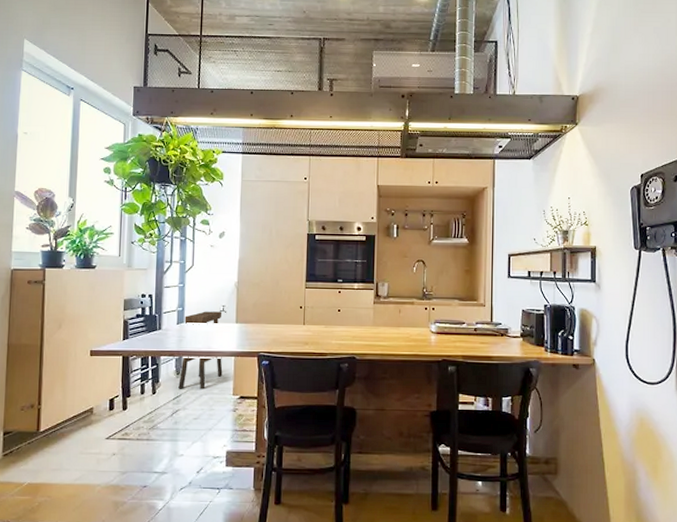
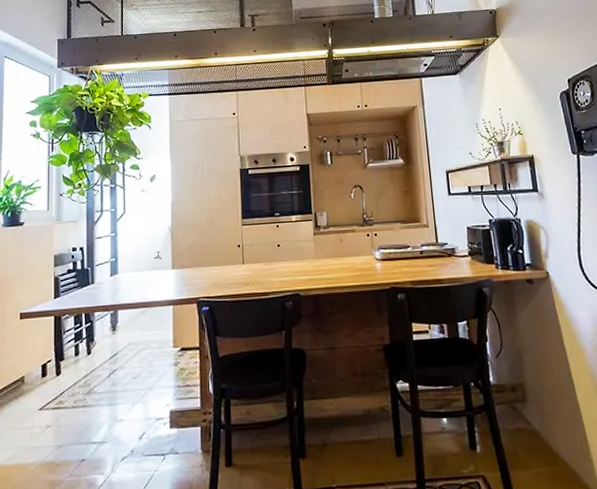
stool: present [178,311,223,390] -> none [115,258,161,347]

